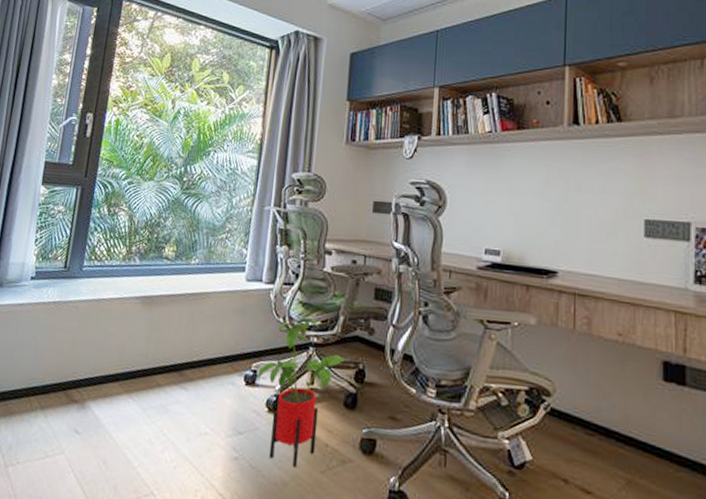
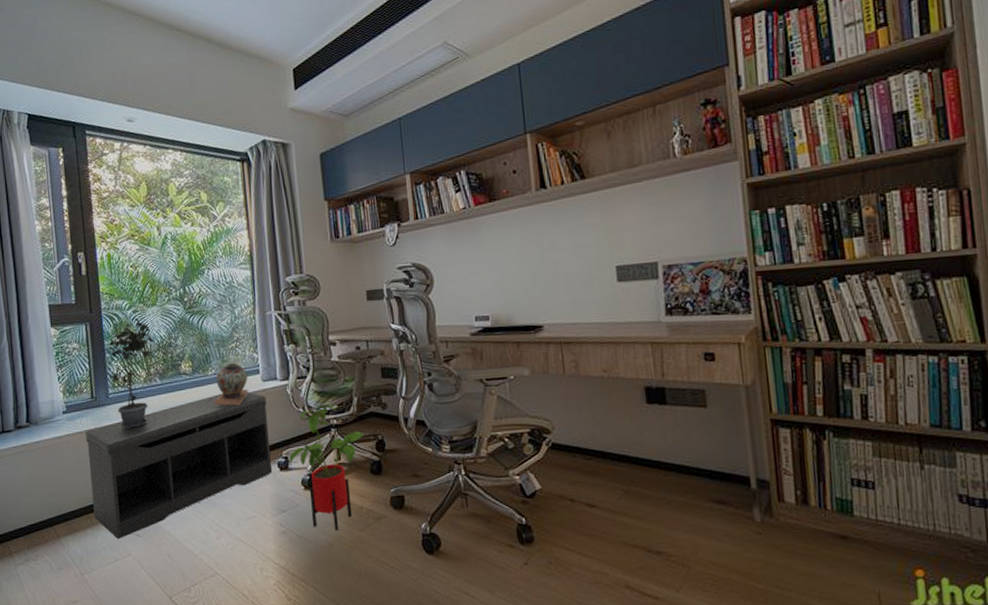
bench: none [35,286,247,433] -> present [85,392,272,540]
potted plant: none [87,189,145,309] -> present [102,317,155,428]
decorative vase: none [189,252,233,302] -> present [213,360,249,406]

